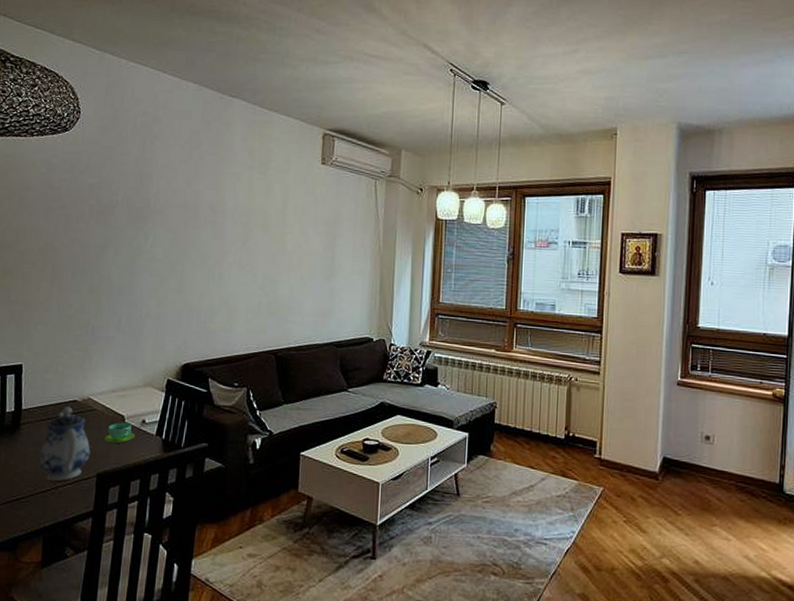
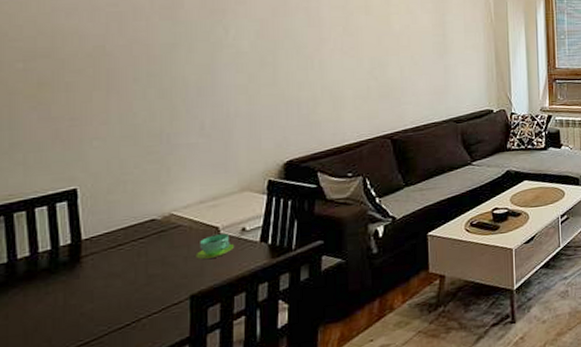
teapot: present [38,406,91,482] -> none [111,227,179,315]

